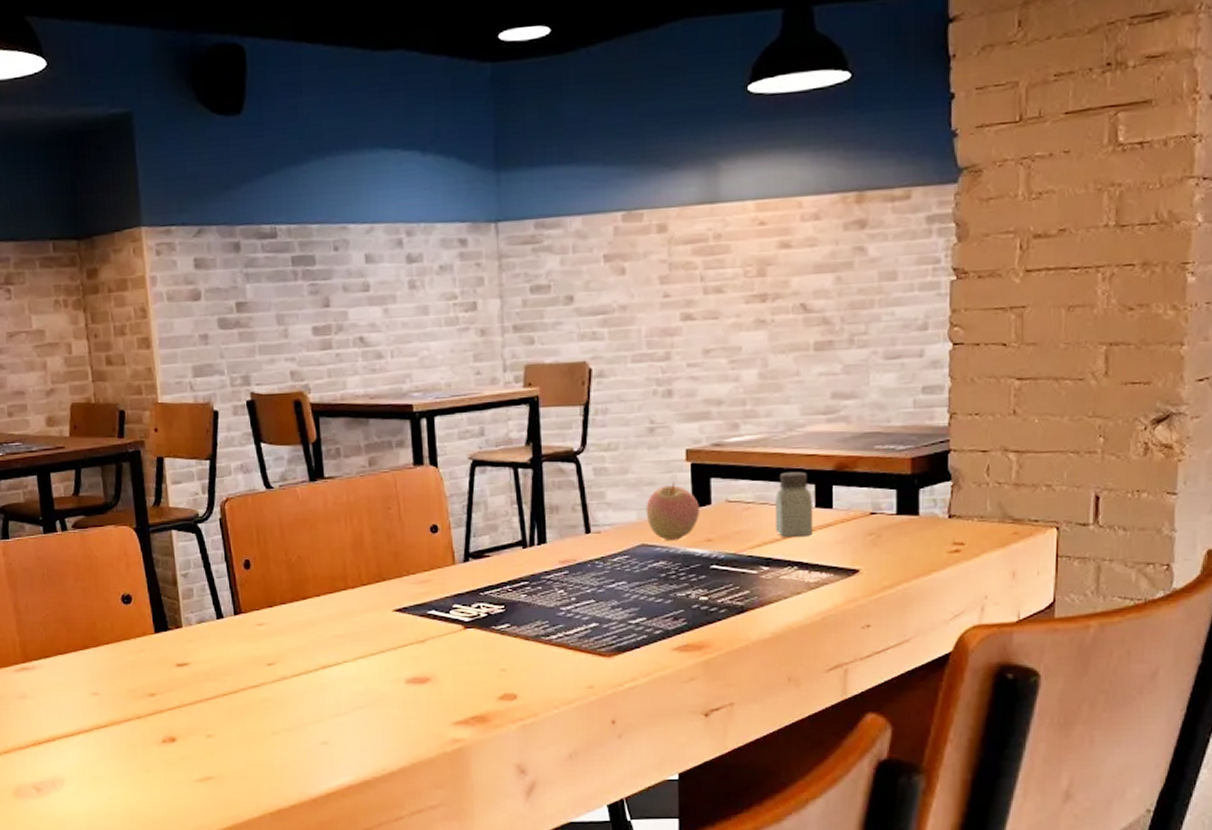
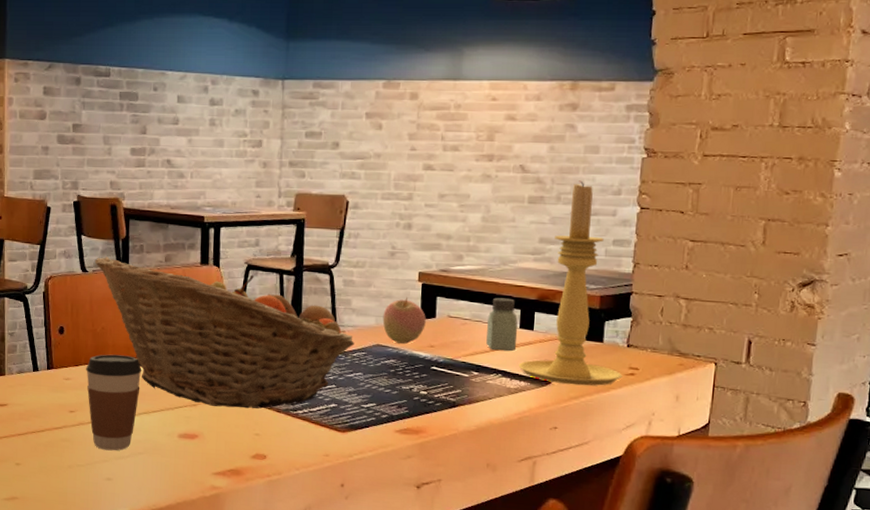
fruit basket: none [280,466,613,640] -> present [94,256,354,409]
coffee cup: none [282,588,353,708] -> present [86,354,142,451]
candle holder: none [817,316,945,572] -> present [518,180,623,386]

